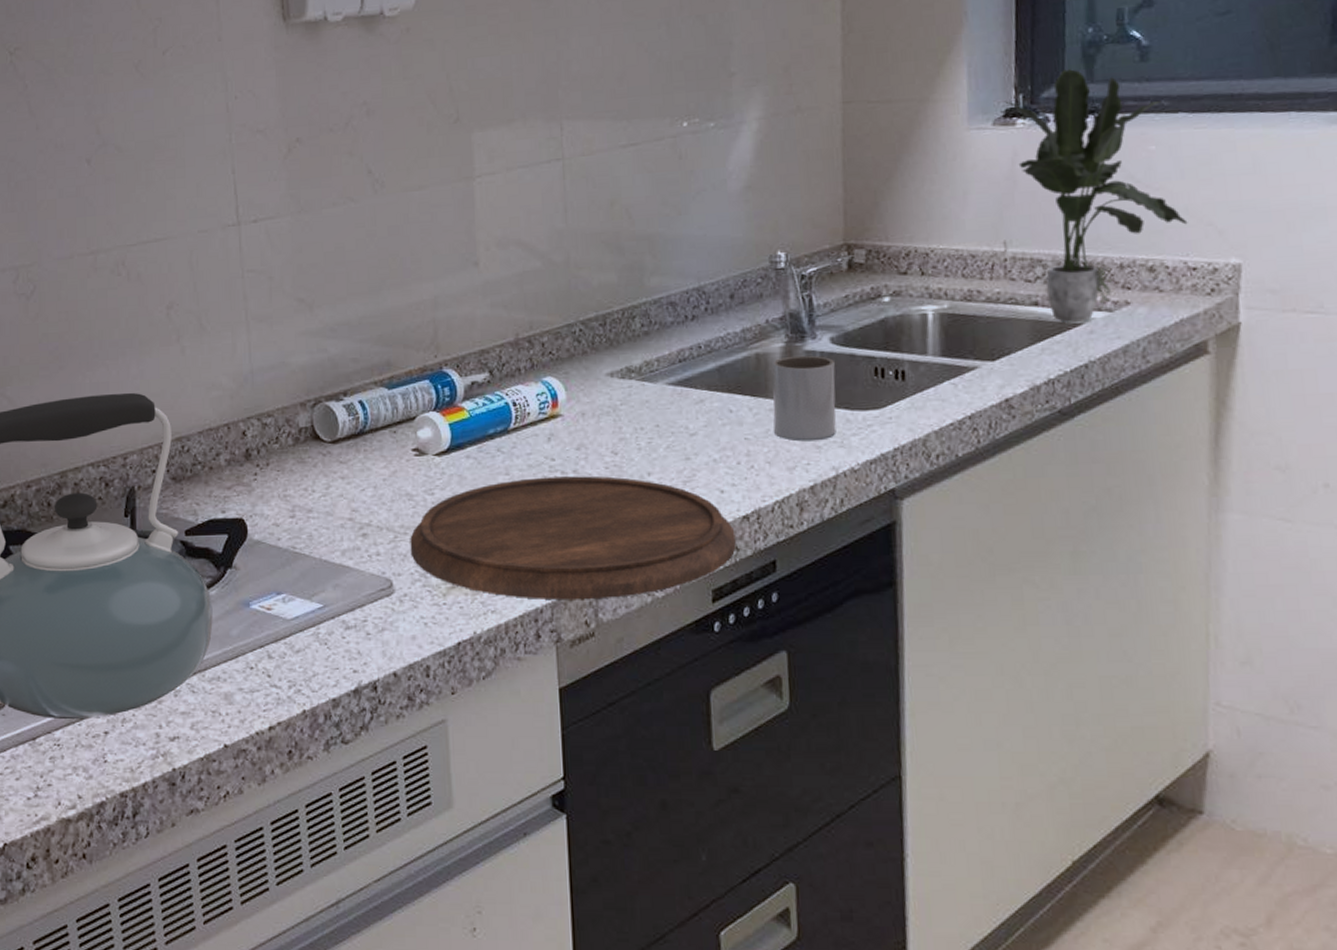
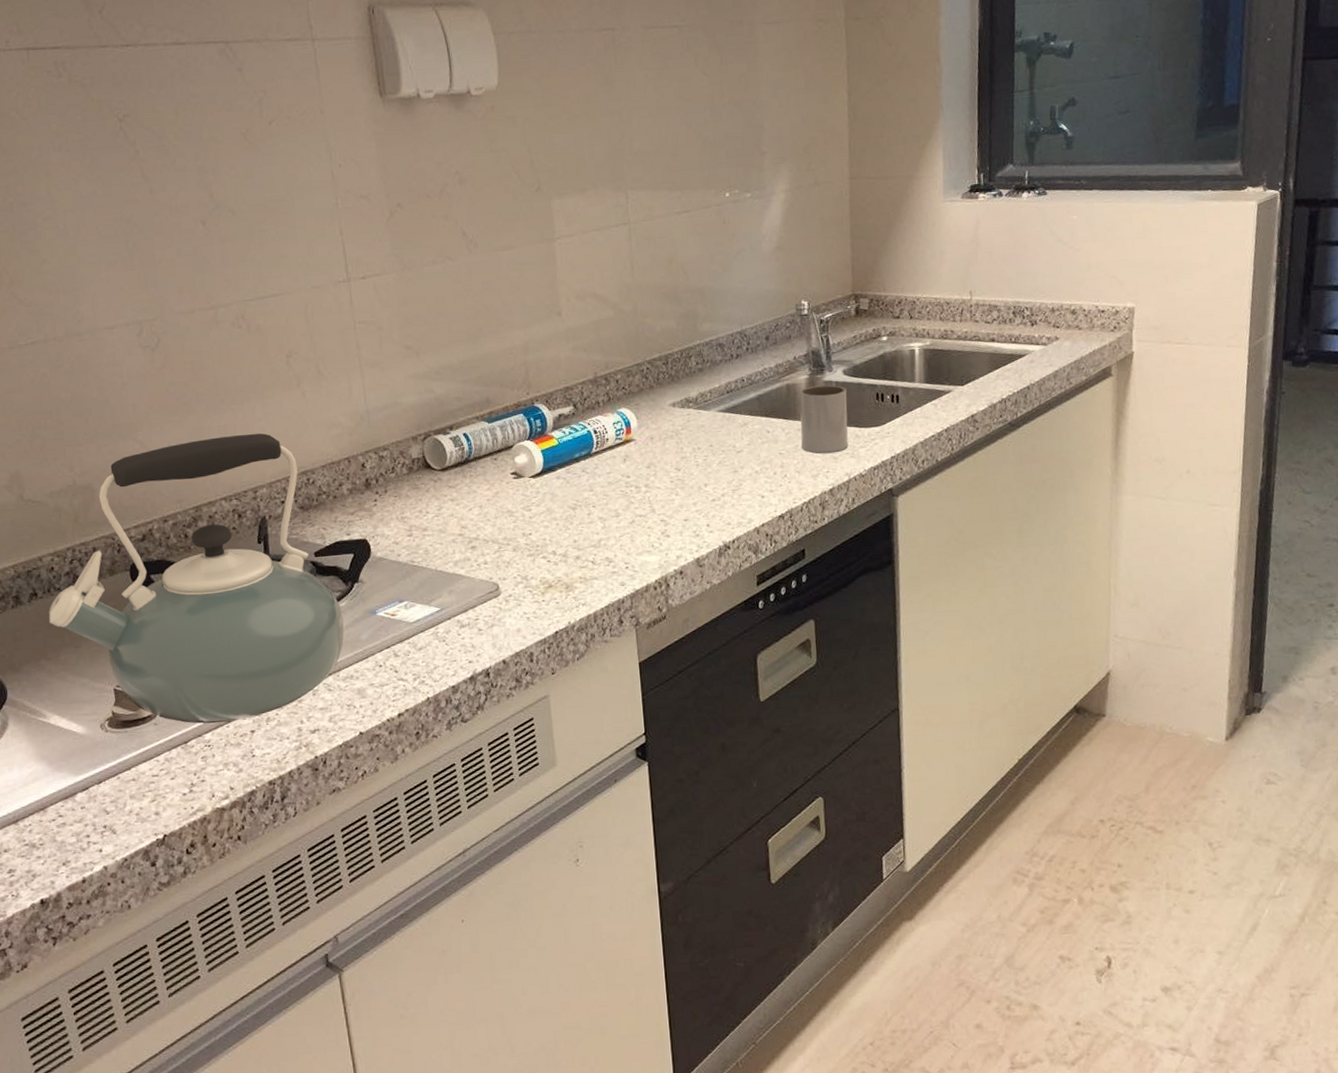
cutting board: present [410,476,736,600] -> none [512,489,774,592]
potted plant: present [1004,69,1188,322] -> none [970,154,1099,354]

